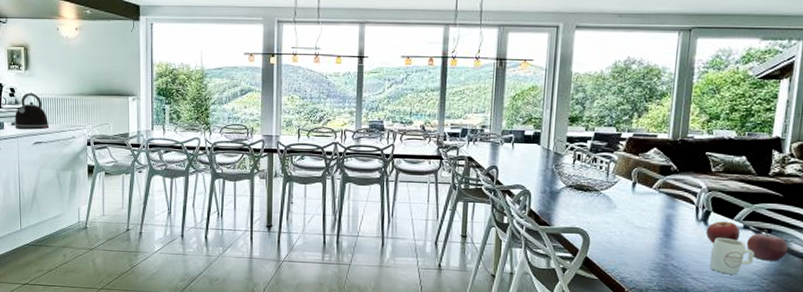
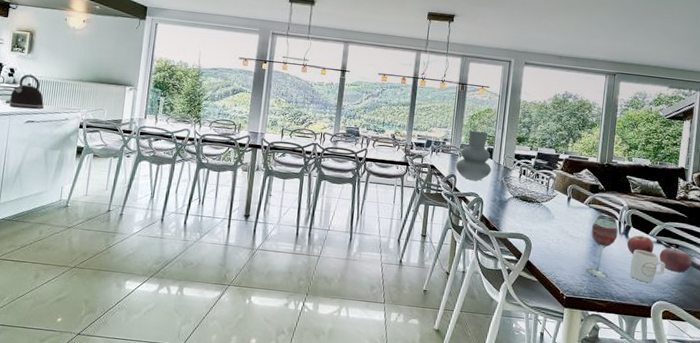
vase: none [497,113,539,172] -> present [456,130,491,181]
wineglass: none [656,200,695,272] -> present [586,214,618,278]

